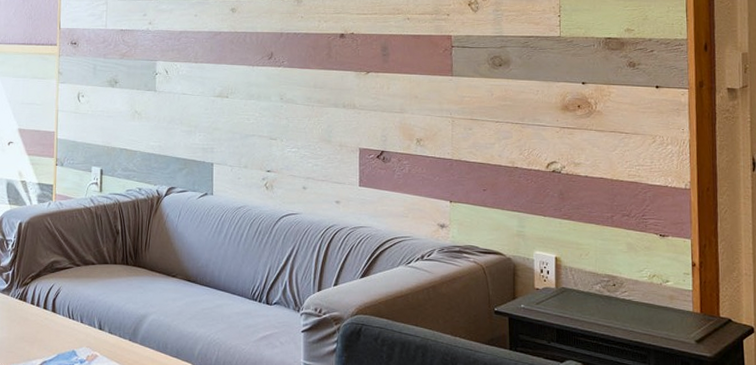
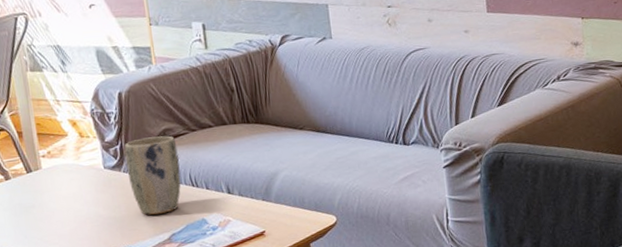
plant pot: none [14,267,61,340] -> present [124,136,181,215]

